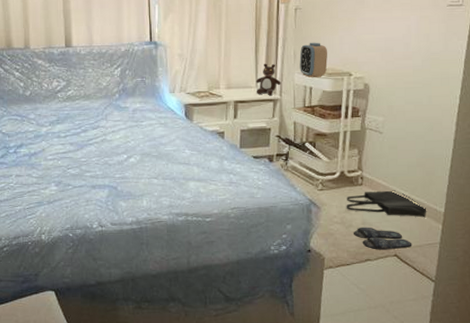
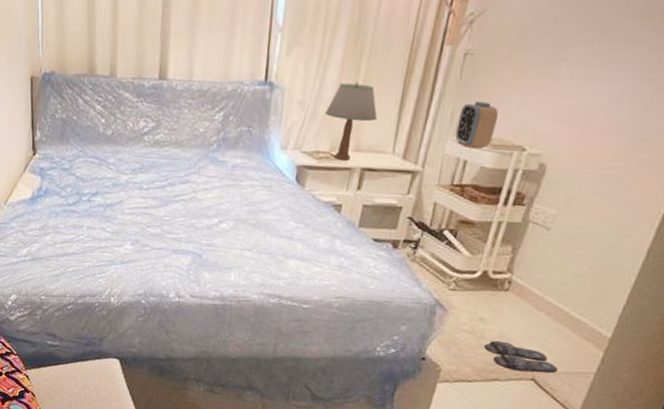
table lamp: none [200,36,240,96] -> present [324,82,378,160]
stuffed animal: present [255,63,281,96] -> none [391,123,427,167]
tote bag: present [346,190,427,218] -> none [481,299,588,341]

